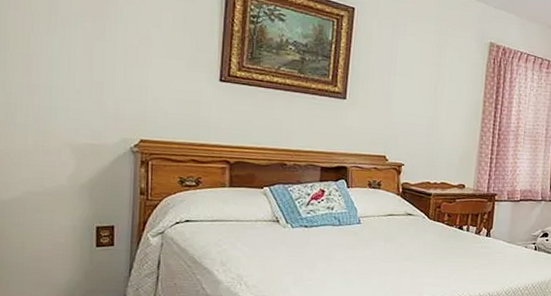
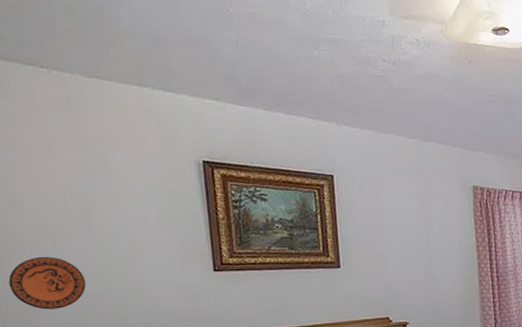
decorative plate: none [11,36,89,92] -> present [8,256,86,310]

